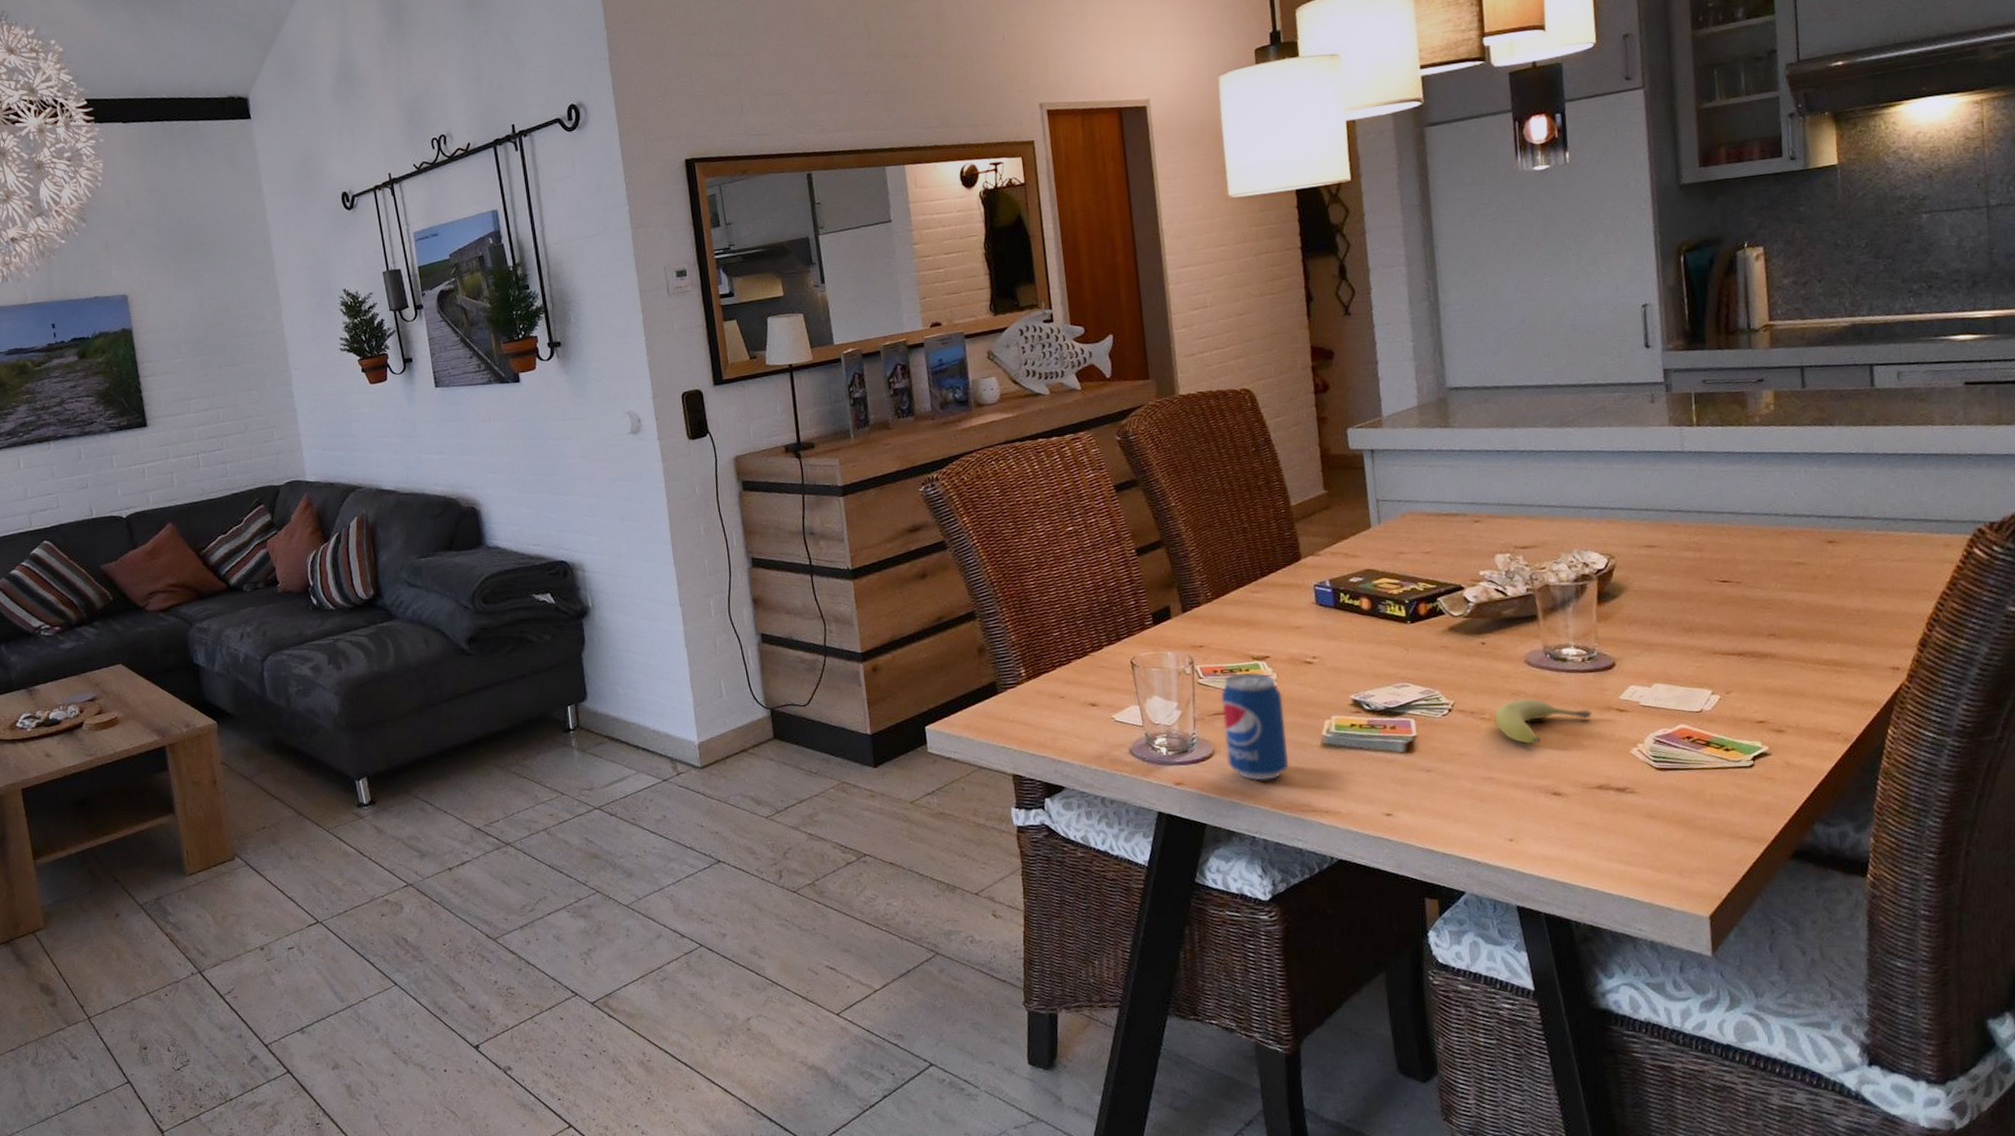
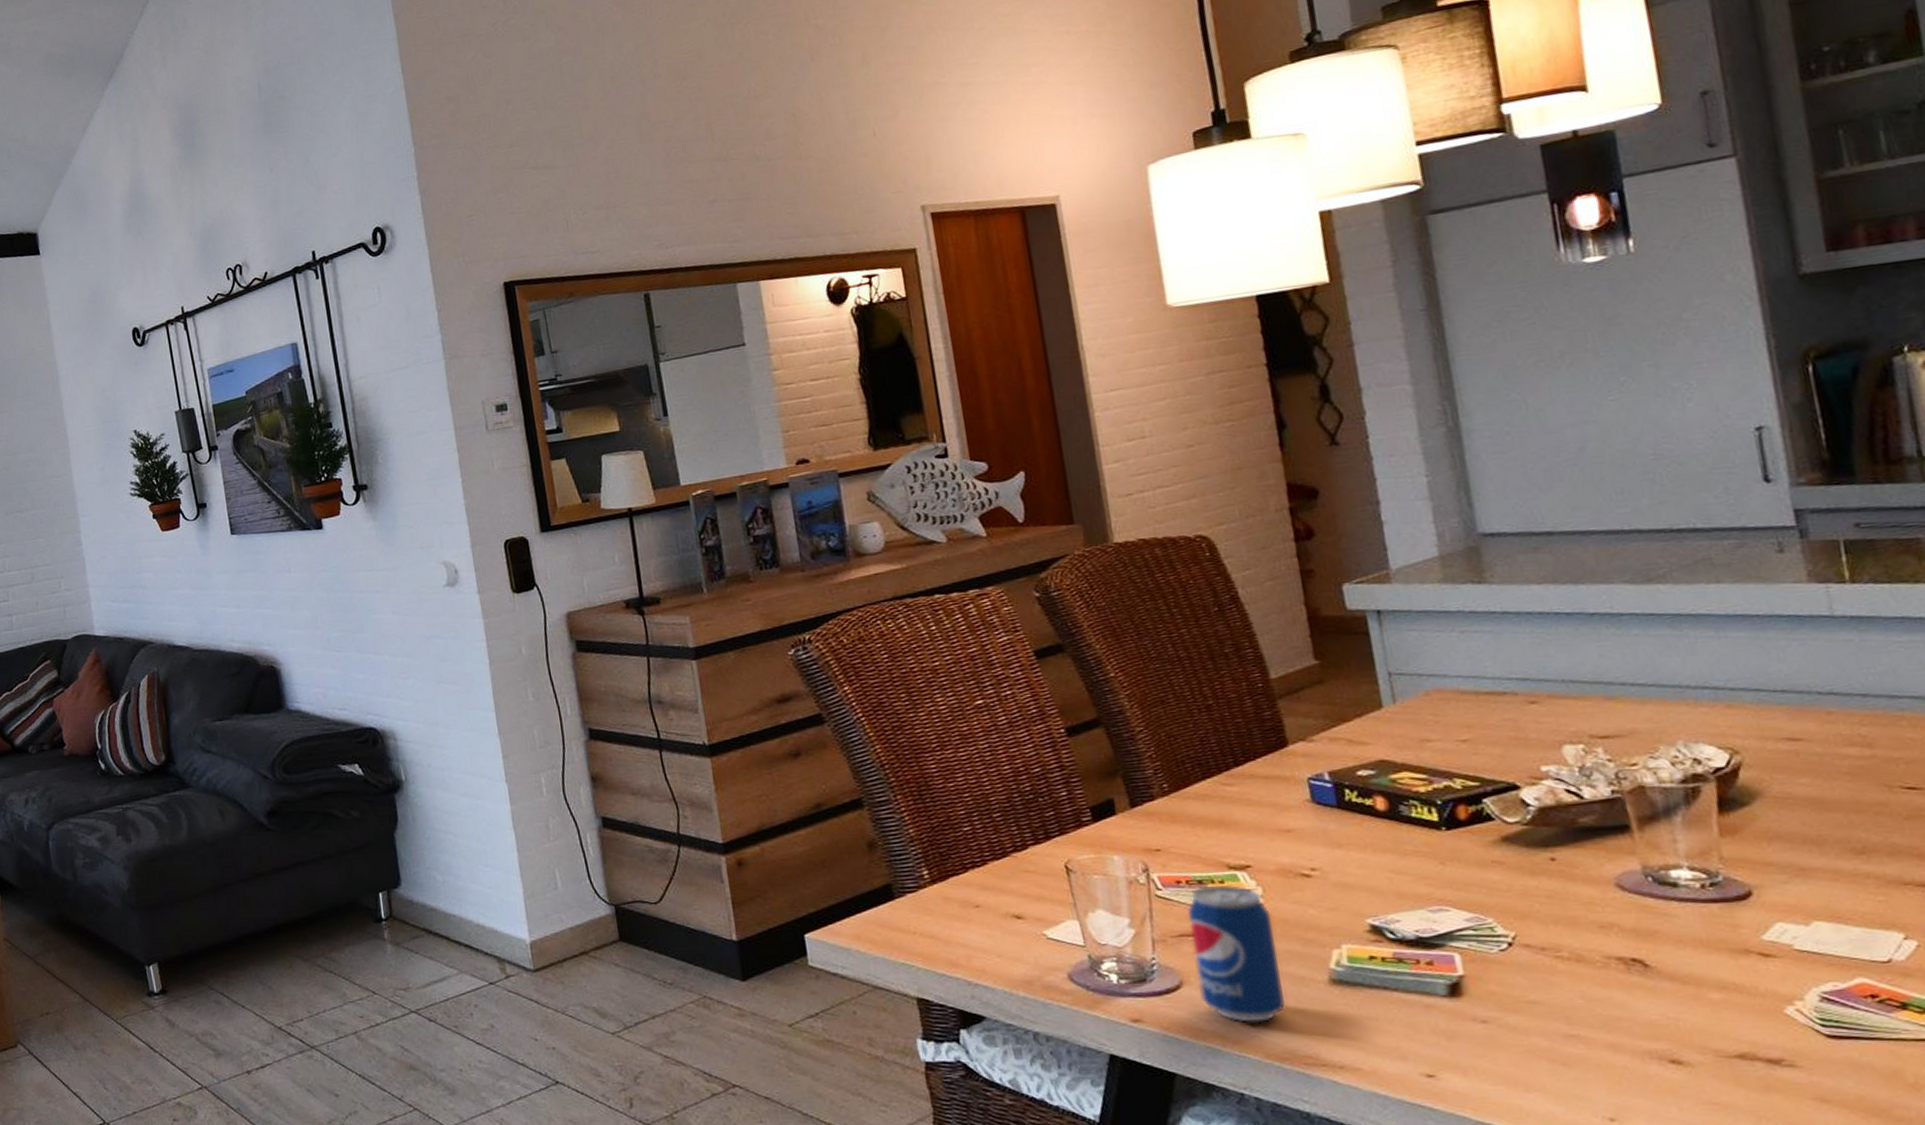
fruit: present [1494,698,1592,745] -> none [1574,933,1722,994]

